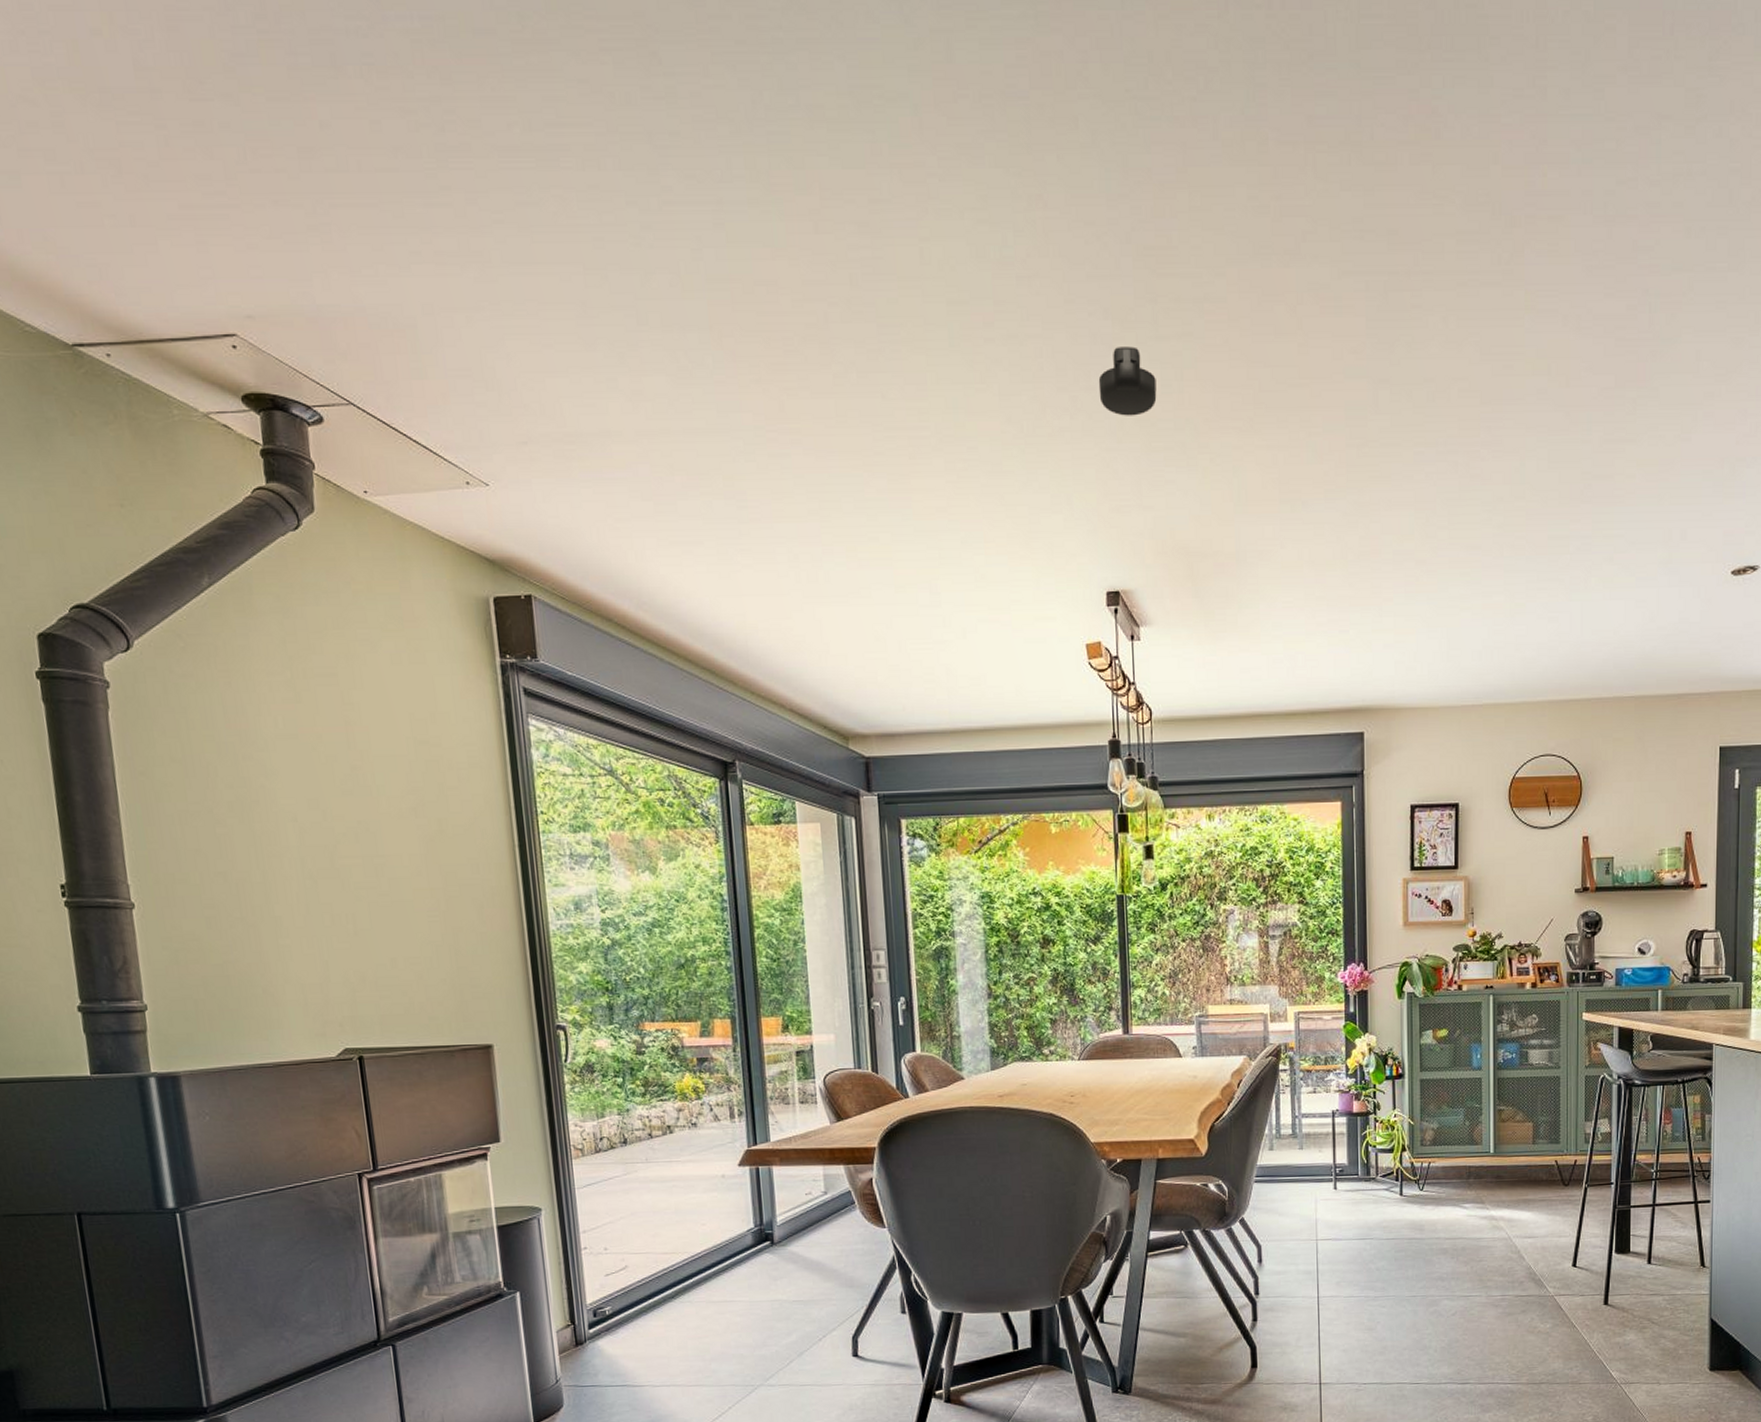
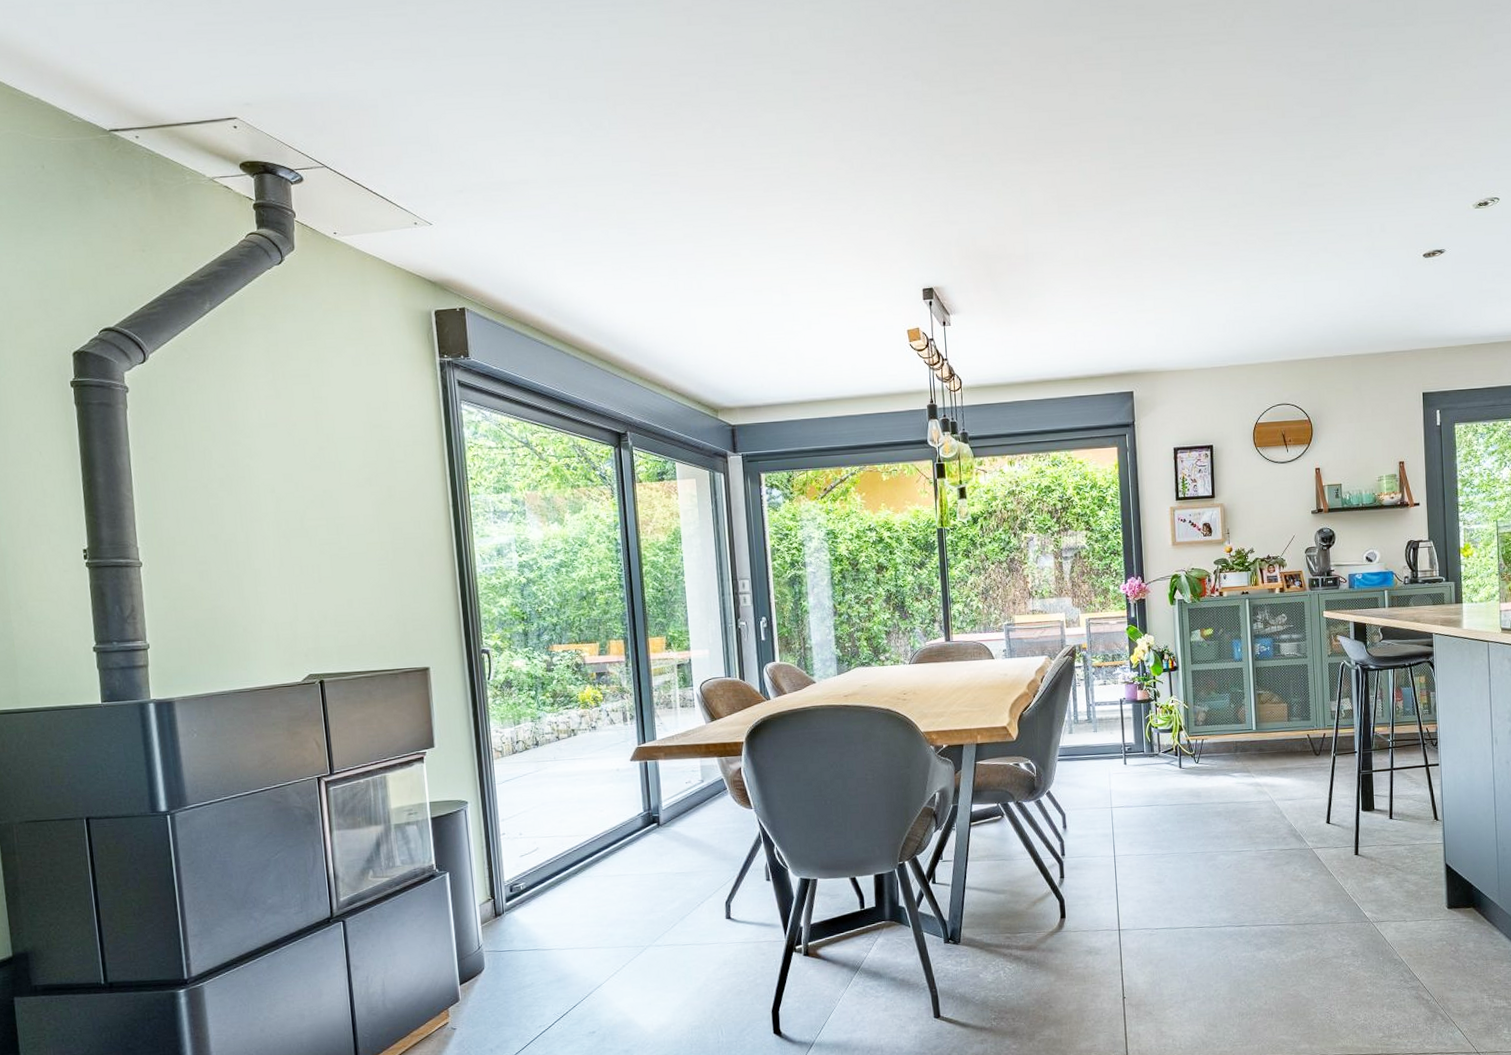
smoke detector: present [1098,346,1157,416] -> none [912,100,959,153]

